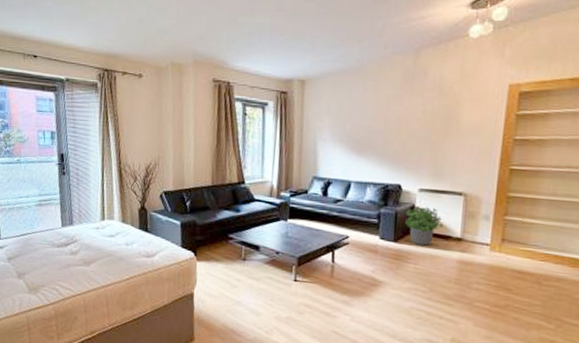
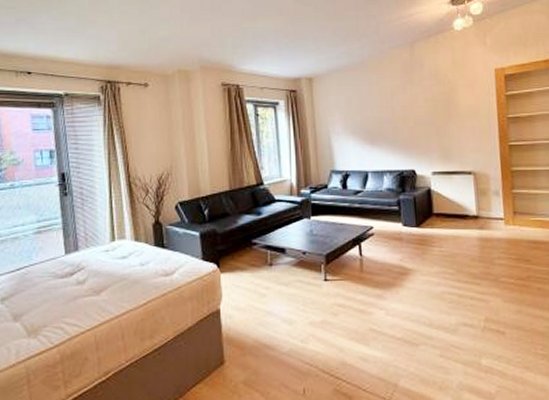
potted plant: present [405,206,444,246] -> none [422,189,460,227]

